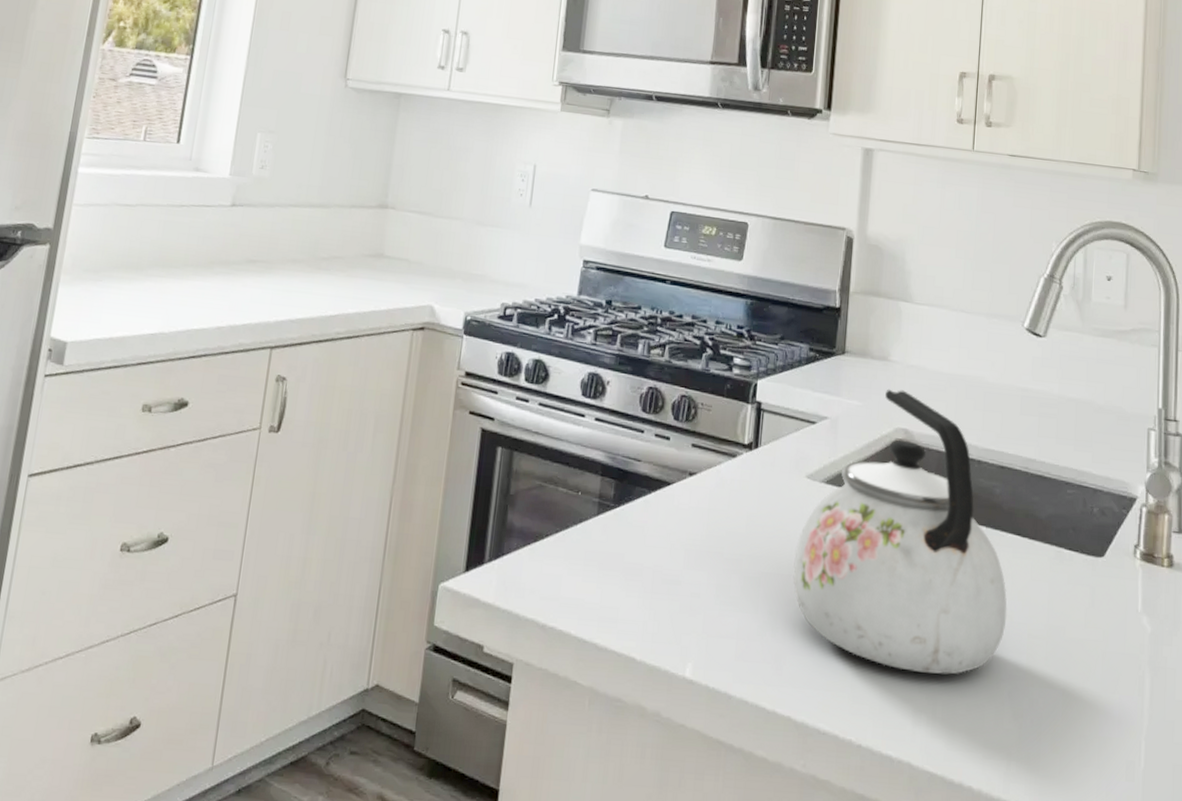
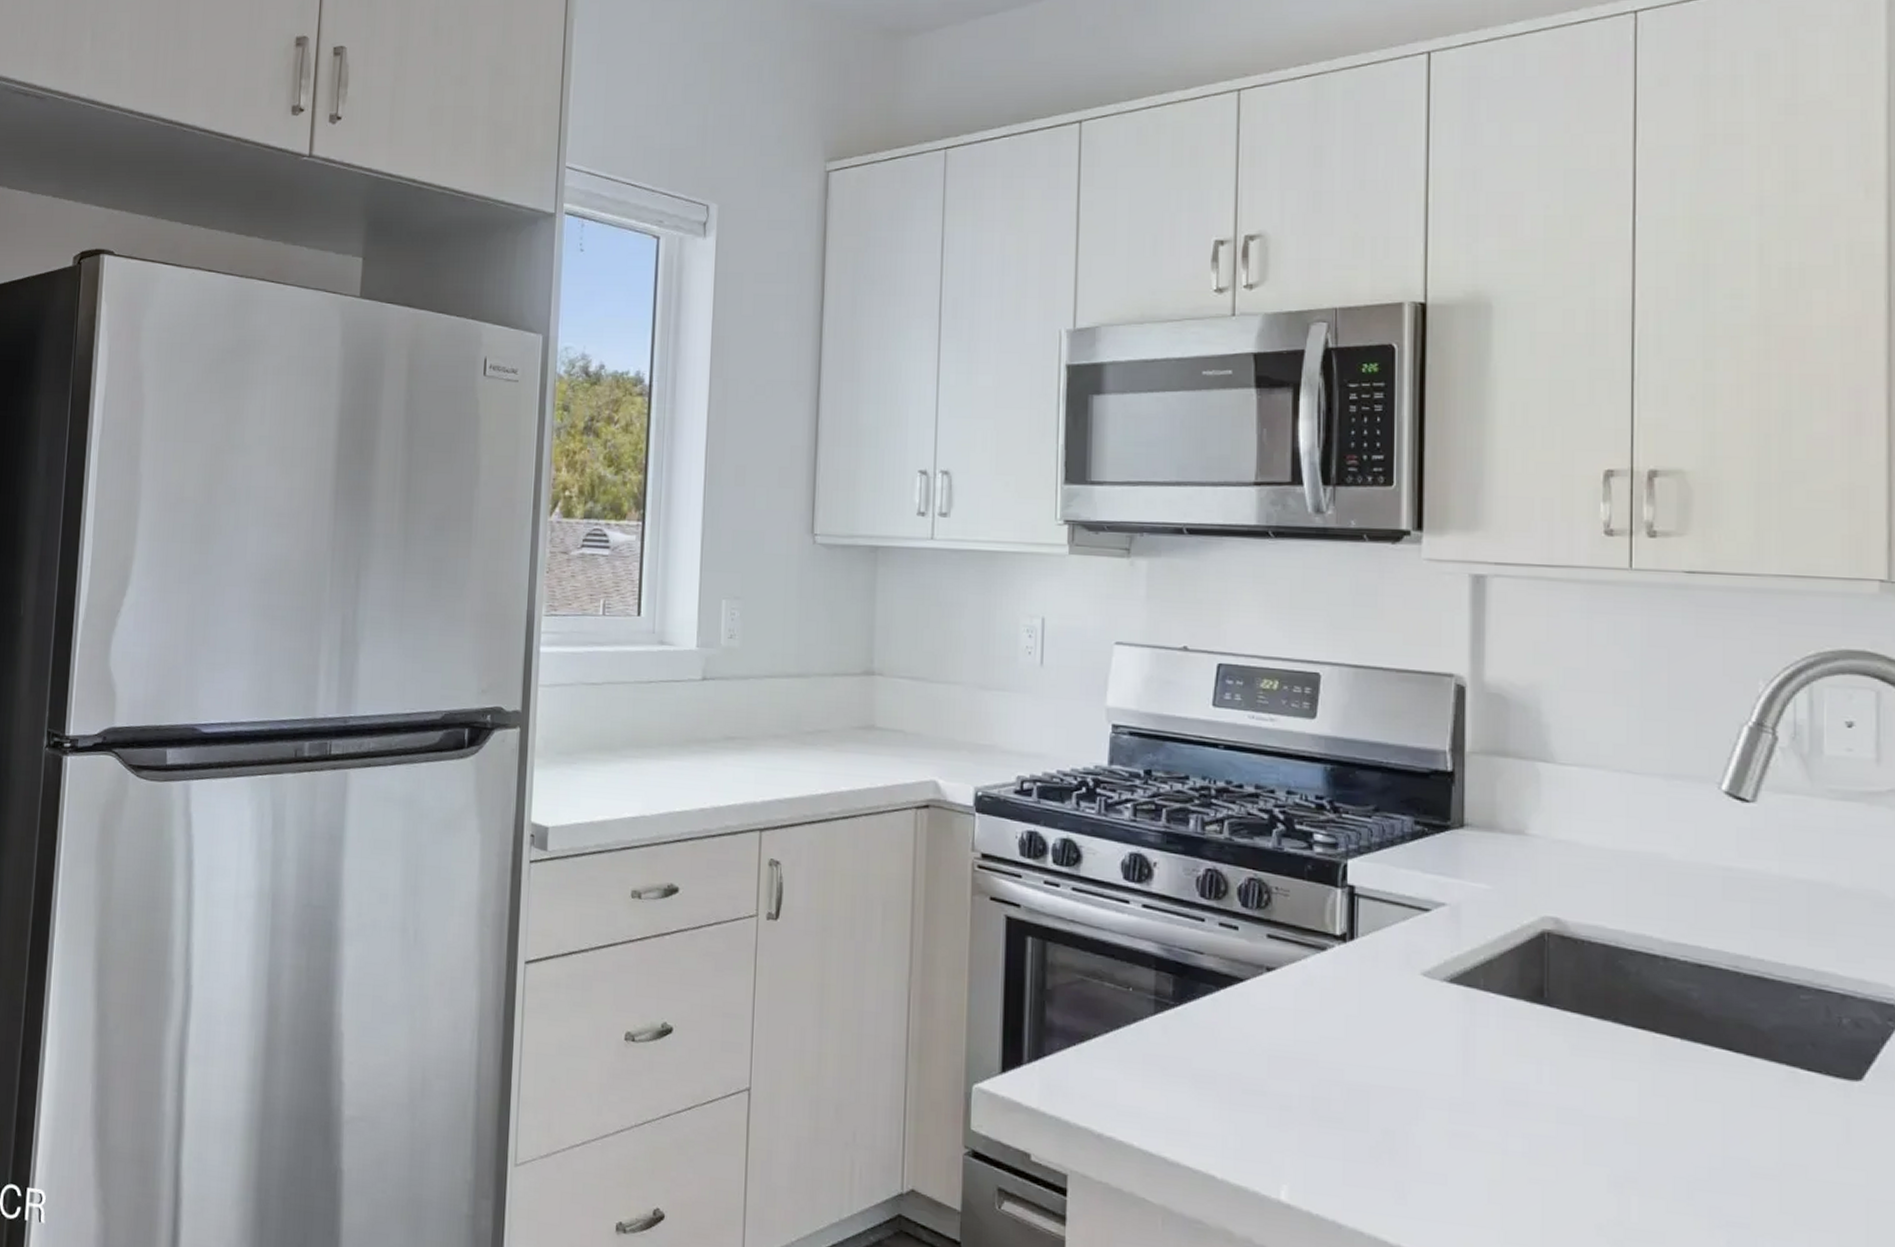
kettle: present [793,389,1007,675] -> none [1412,869,1719,1216]

